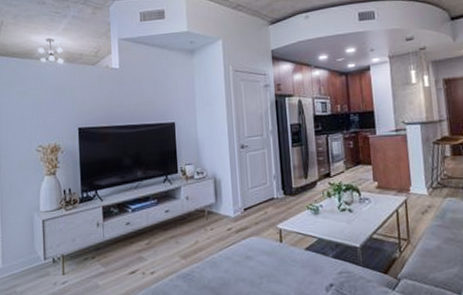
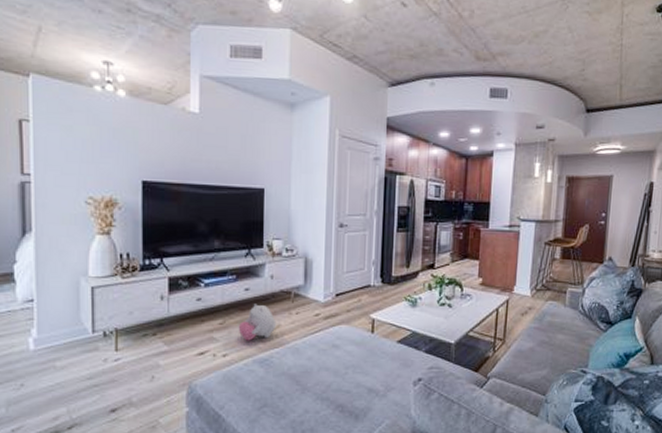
plush toy: none [162,223,195,258] -> present [238,304,277,341]

